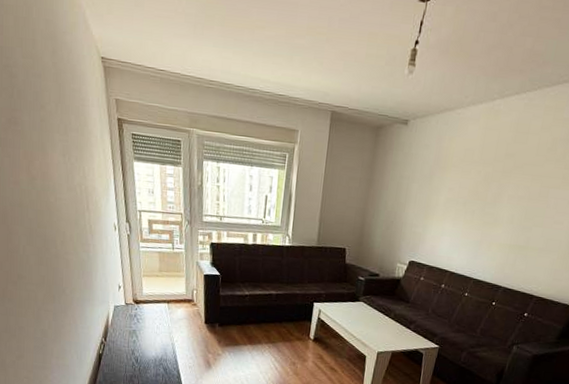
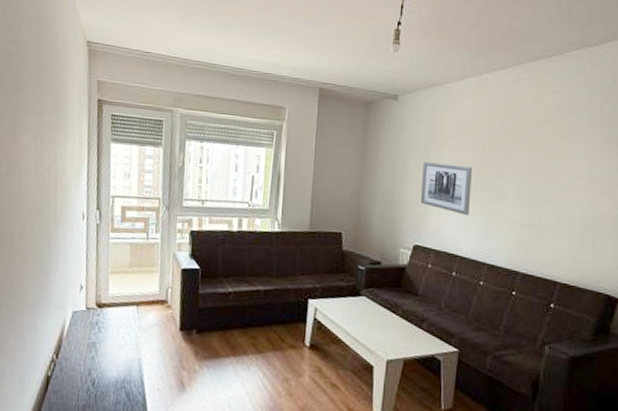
wall art: none [419,186,472,236] -> present [420,162,472,215]

